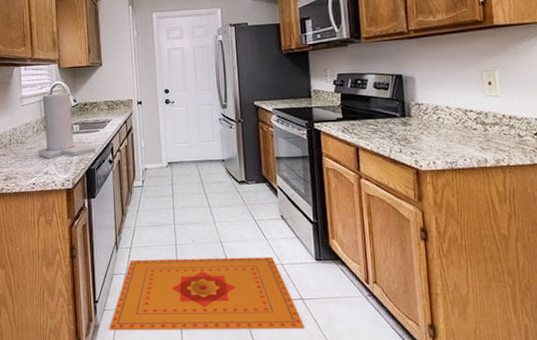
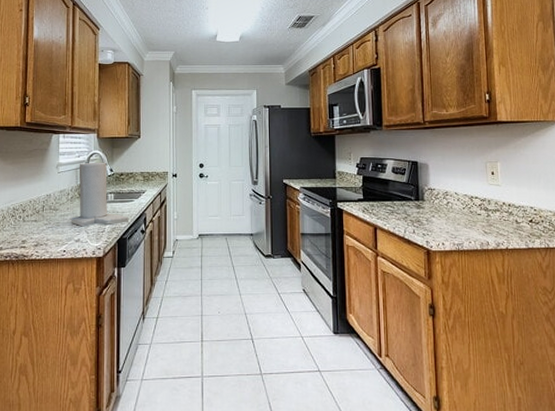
doormat: present [109,257,305,330] -> none [130,329,321,401]

